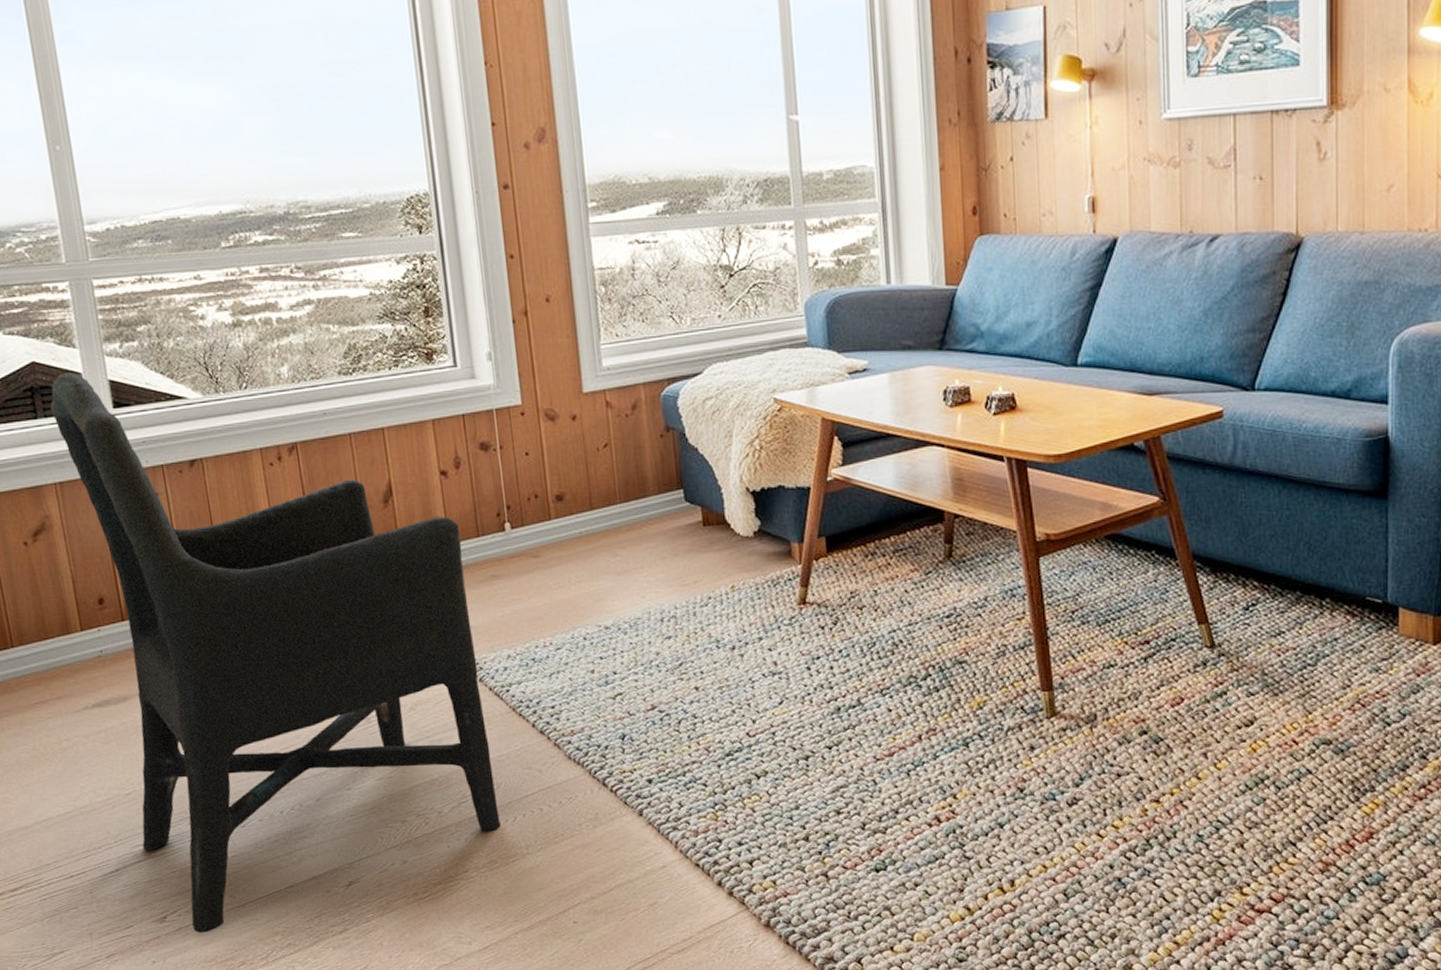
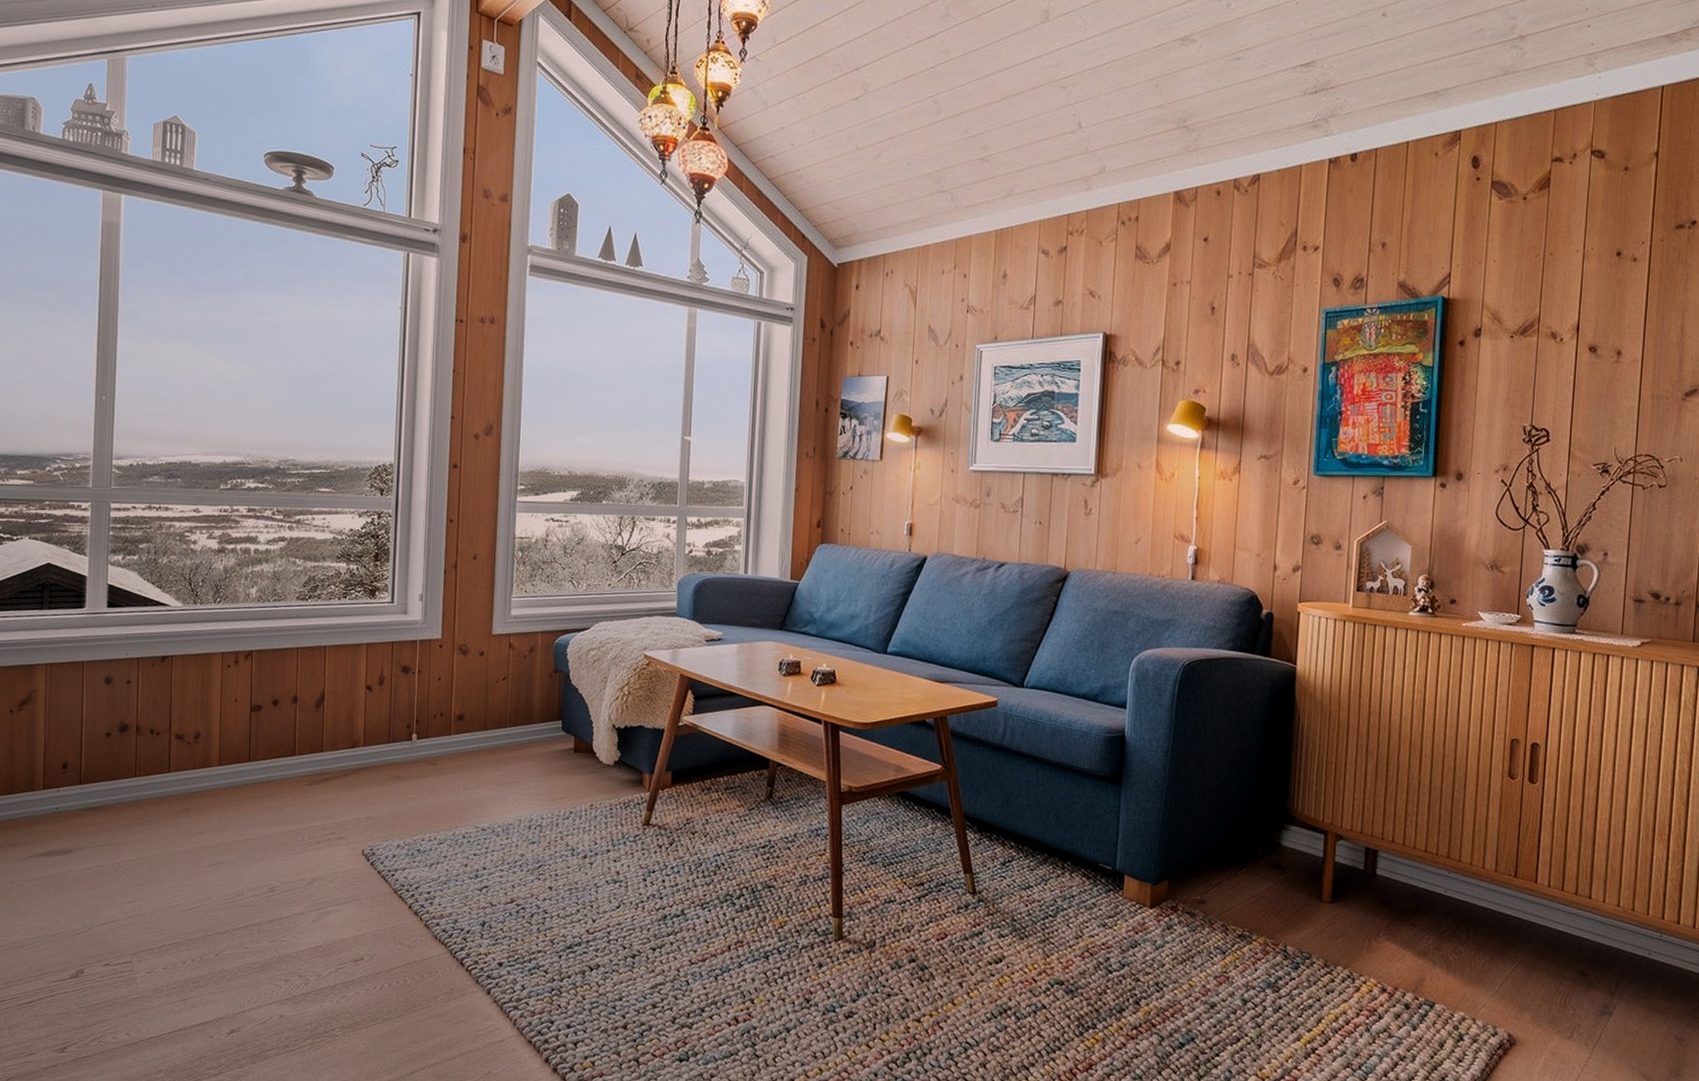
chair: present [50,372,501,933] -> none [55,574,375,1065]

